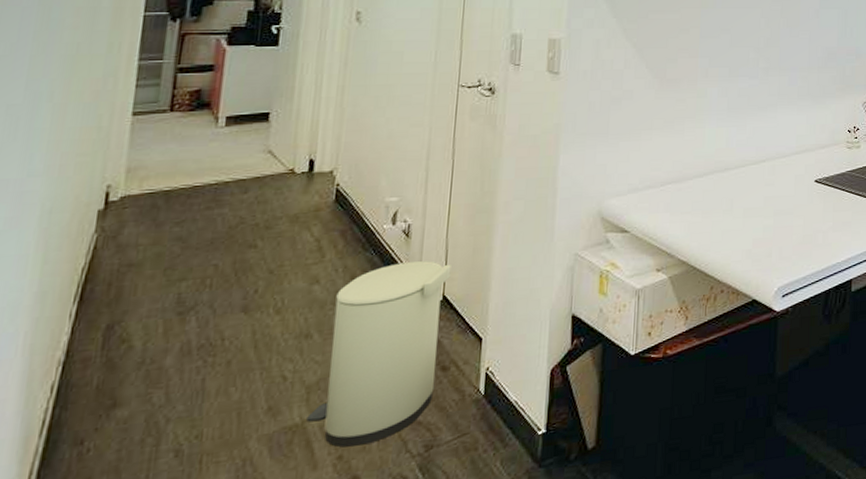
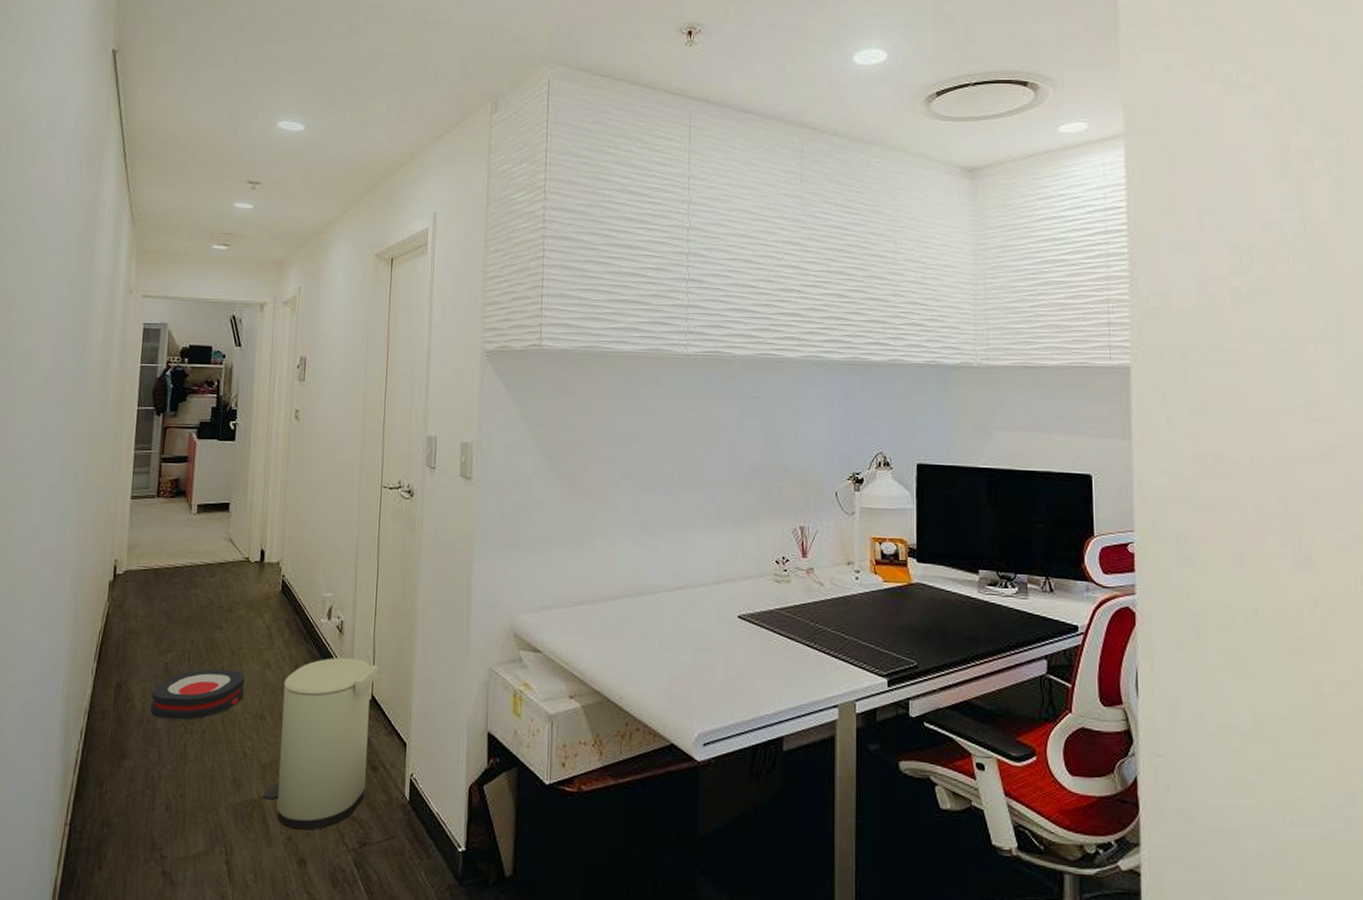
robot vacuum: none [155,290,286,356] -> present [150,669,245,720]

